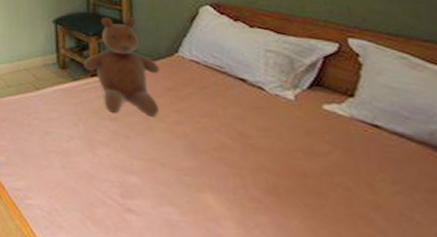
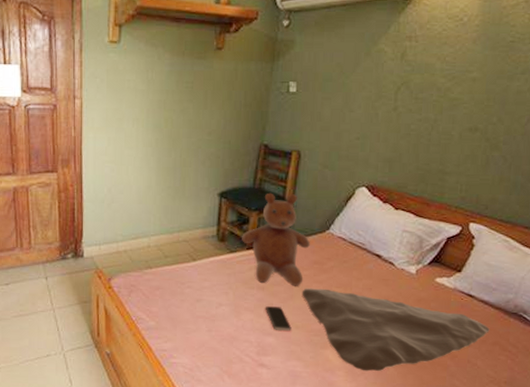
smartphone: none [121,140,157,169] -> present [265,306,292,331]
towel: none [160,118,419,224] -> present [302,288,490,372]

